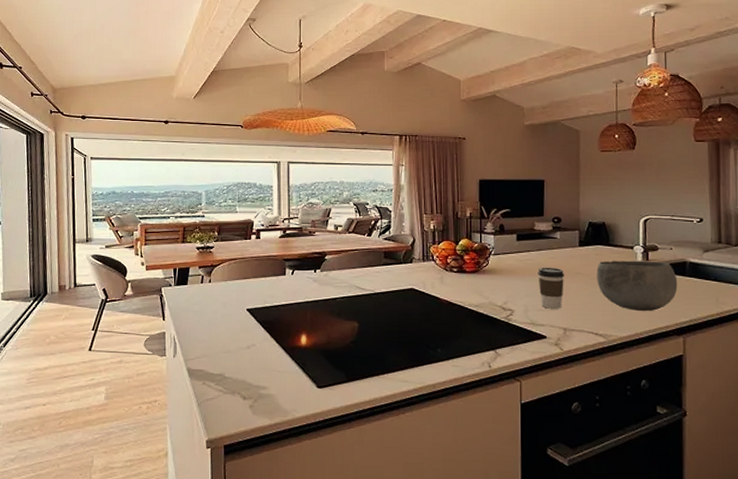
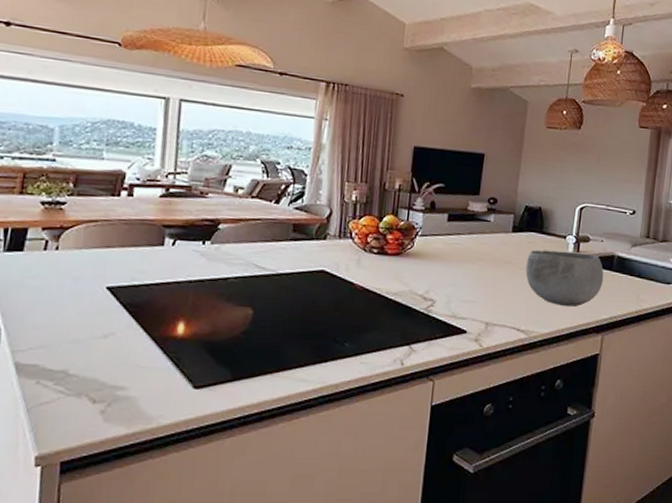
coffee cup: present [538,267,565,309] -> none [465,253,494,301]

